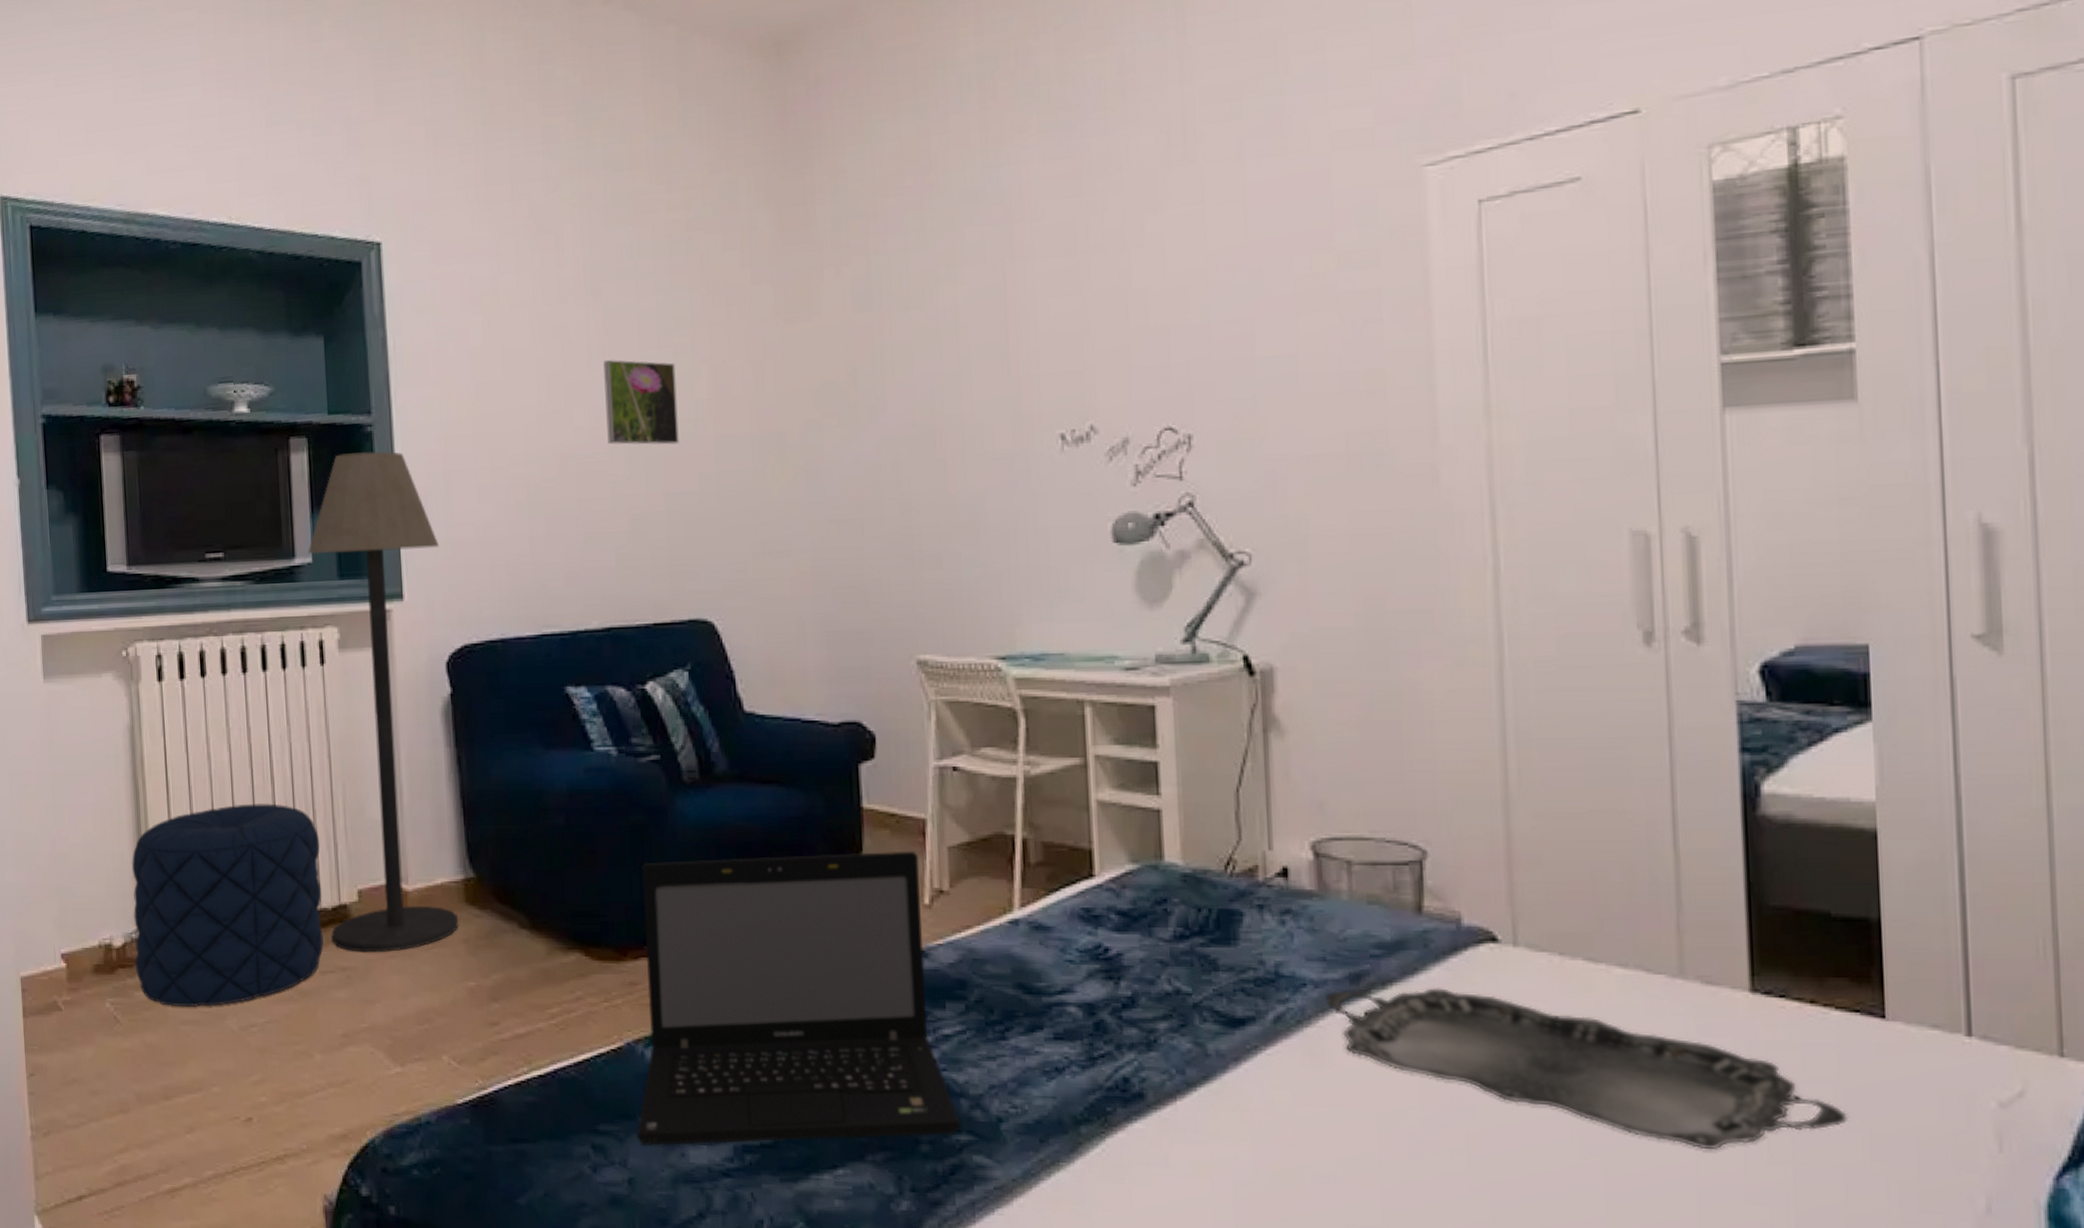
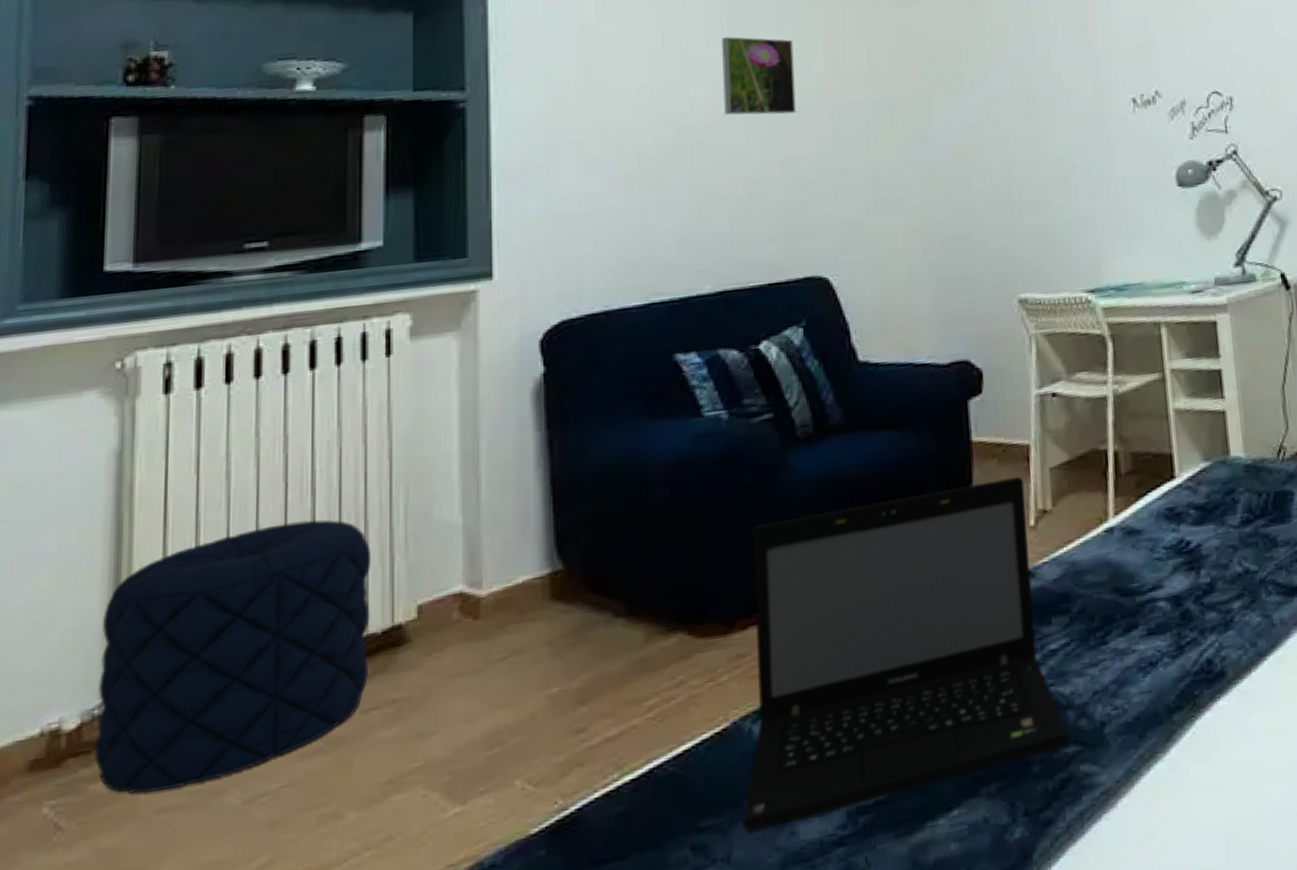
floor lamp: present [308,451,459,953] -> none [378,127,543,680]

